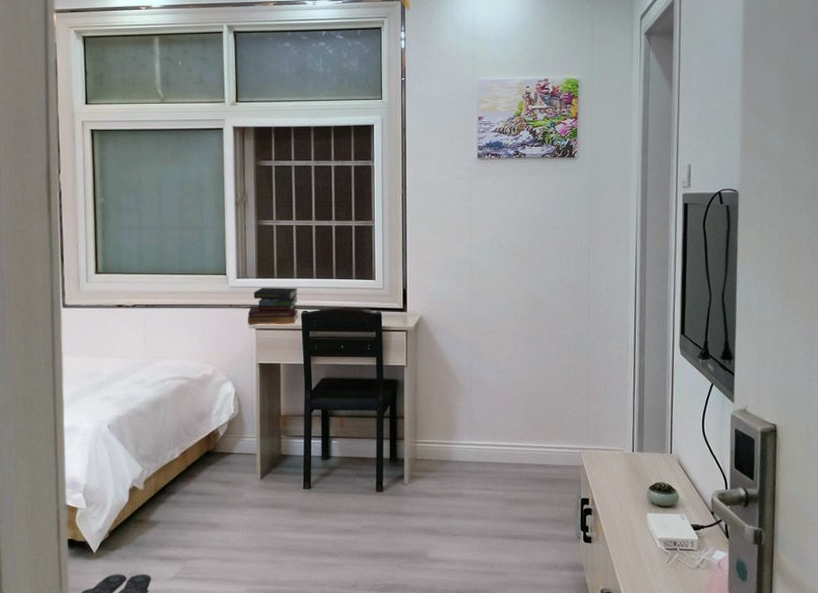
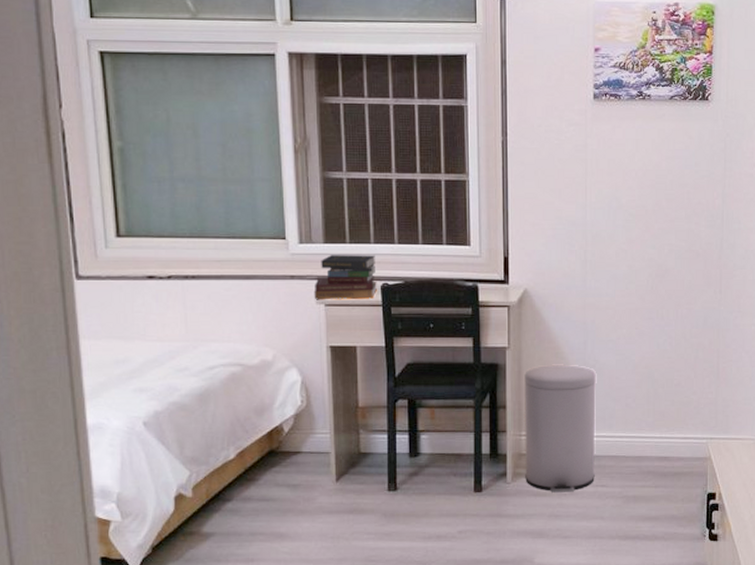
pedal bin: none [420,382,481,494] -> present [524,365,596,493]

